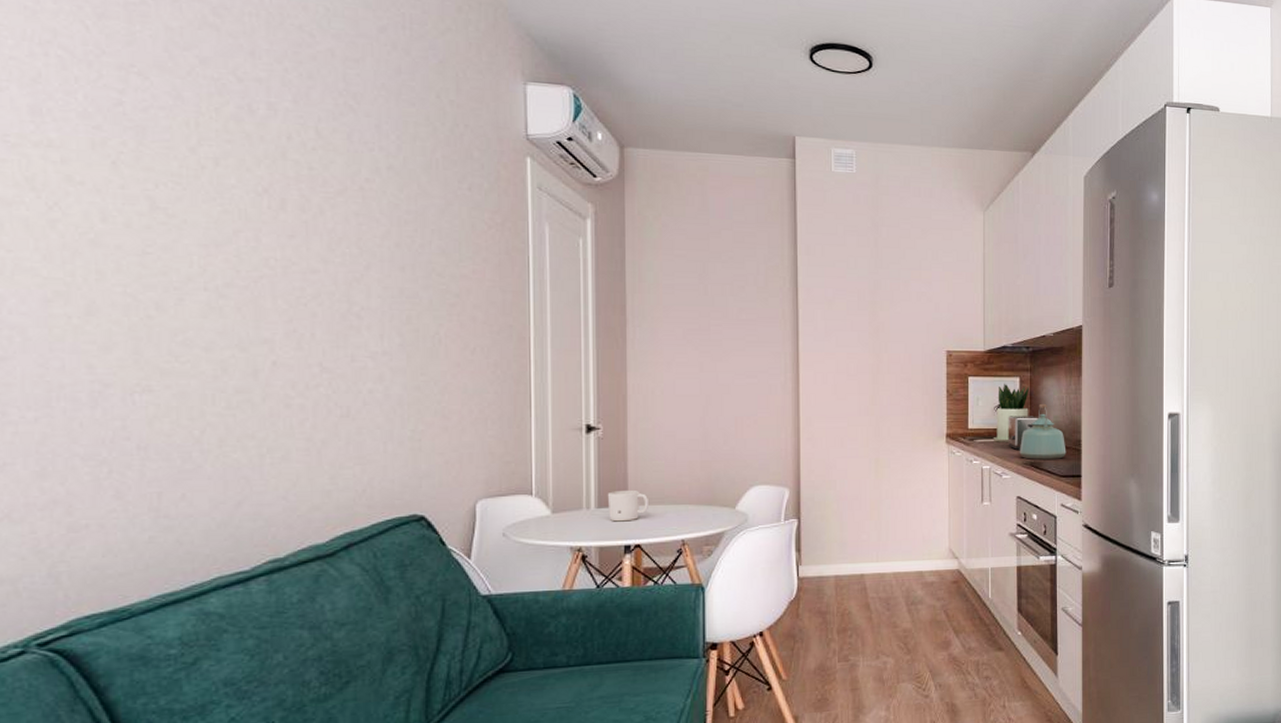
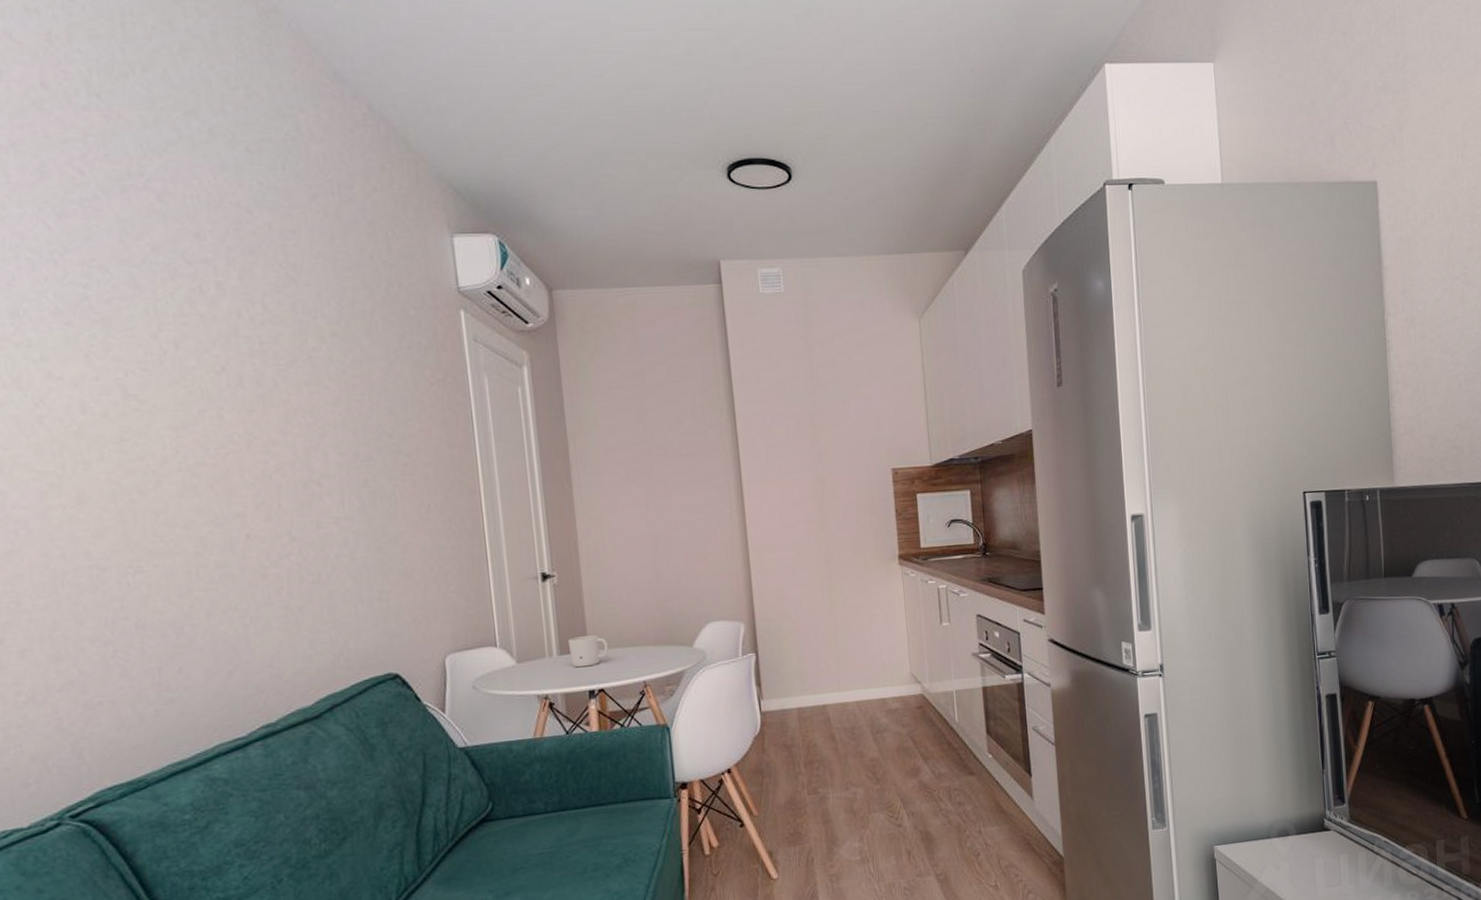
planter: present [993,383,1030,442] -> none [947,497,983,560]
toaster: present [1008,416,1041,451] -> none [961,529,996,567]
kettle: present [1019,403,1067,461] -> none [975,515,1025,576]

